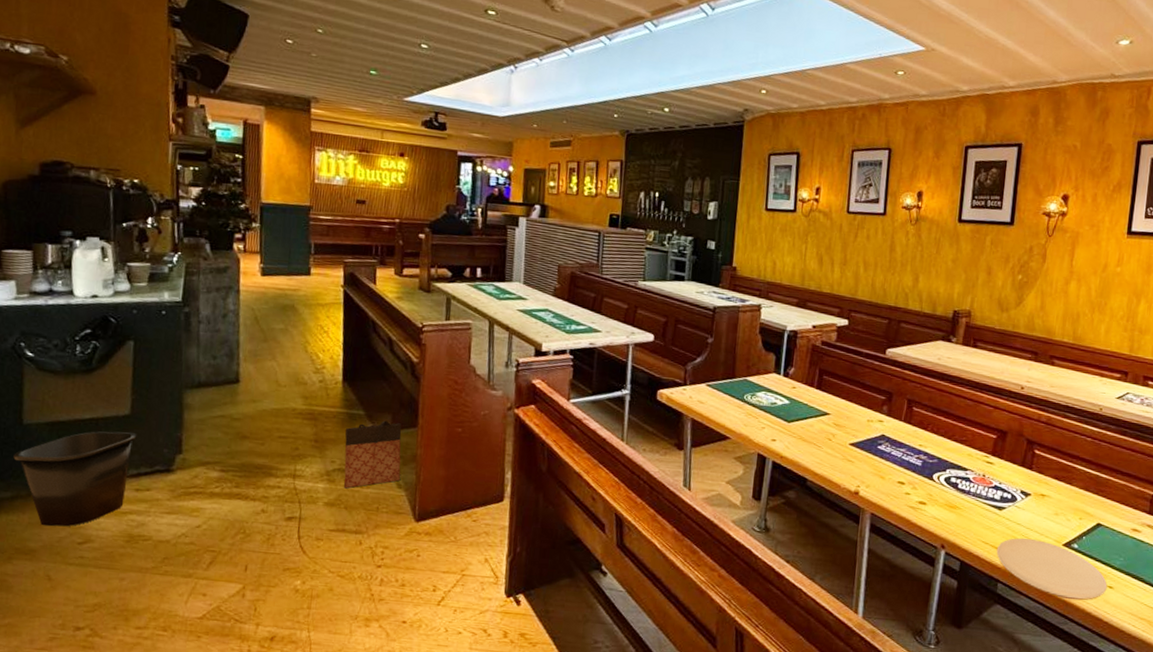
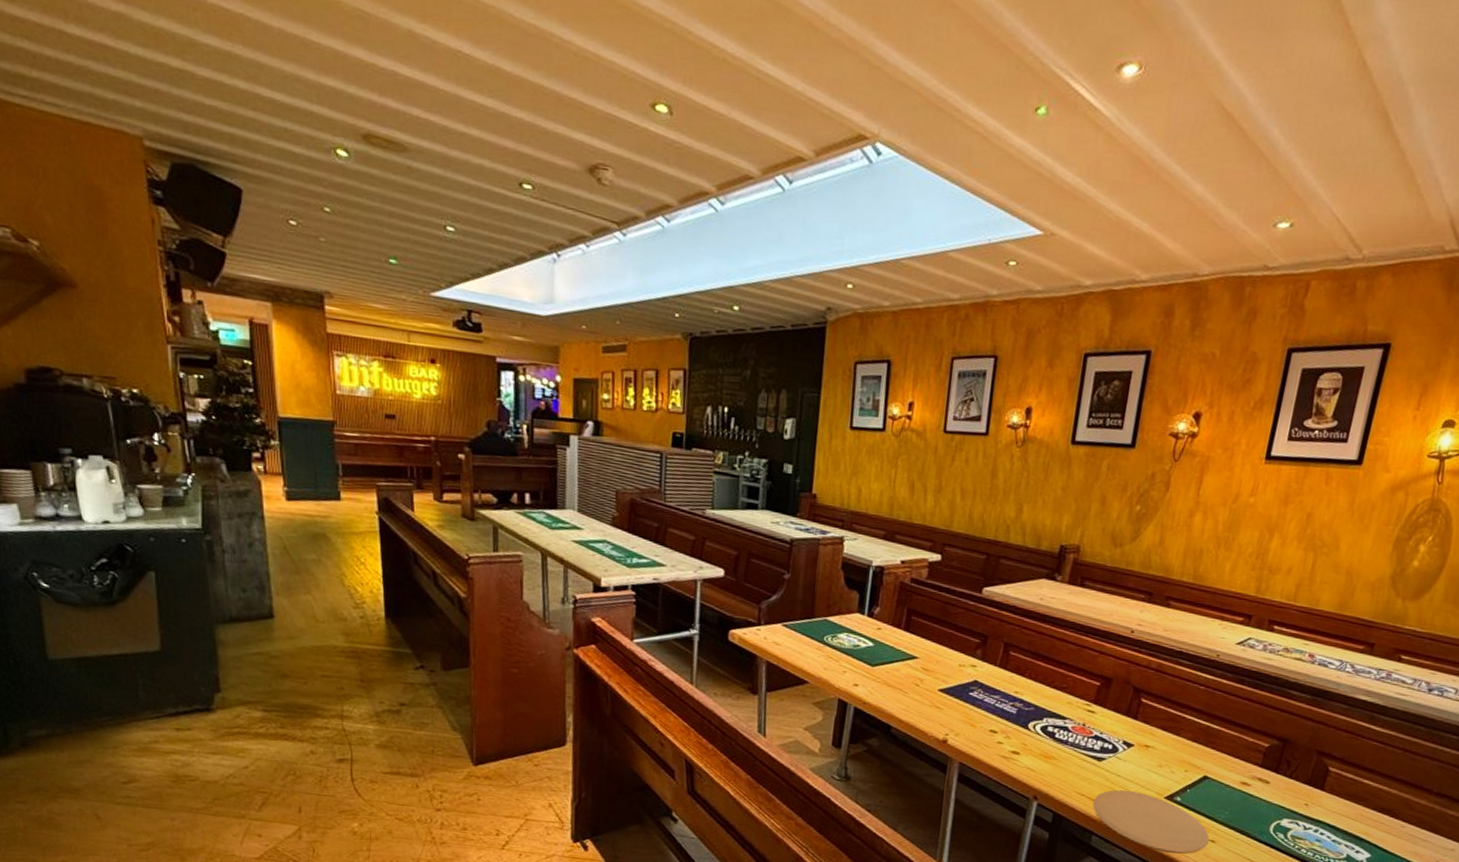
waste bin: present [13,431,137,527] -> none [43,668,171,766]
bag: present [344,420,402,489] -> none [392,660,455,731]

